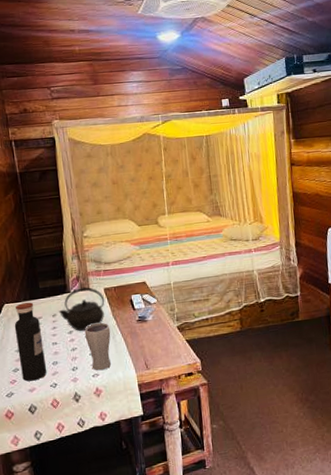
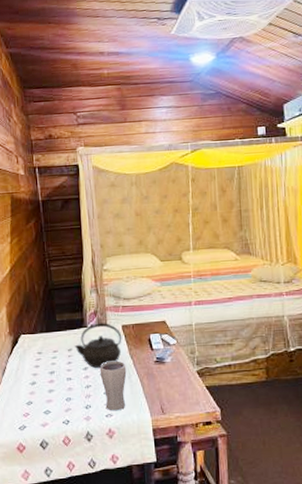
water bottle: present [14,302,47,382] -> none [30,335,60,416]

